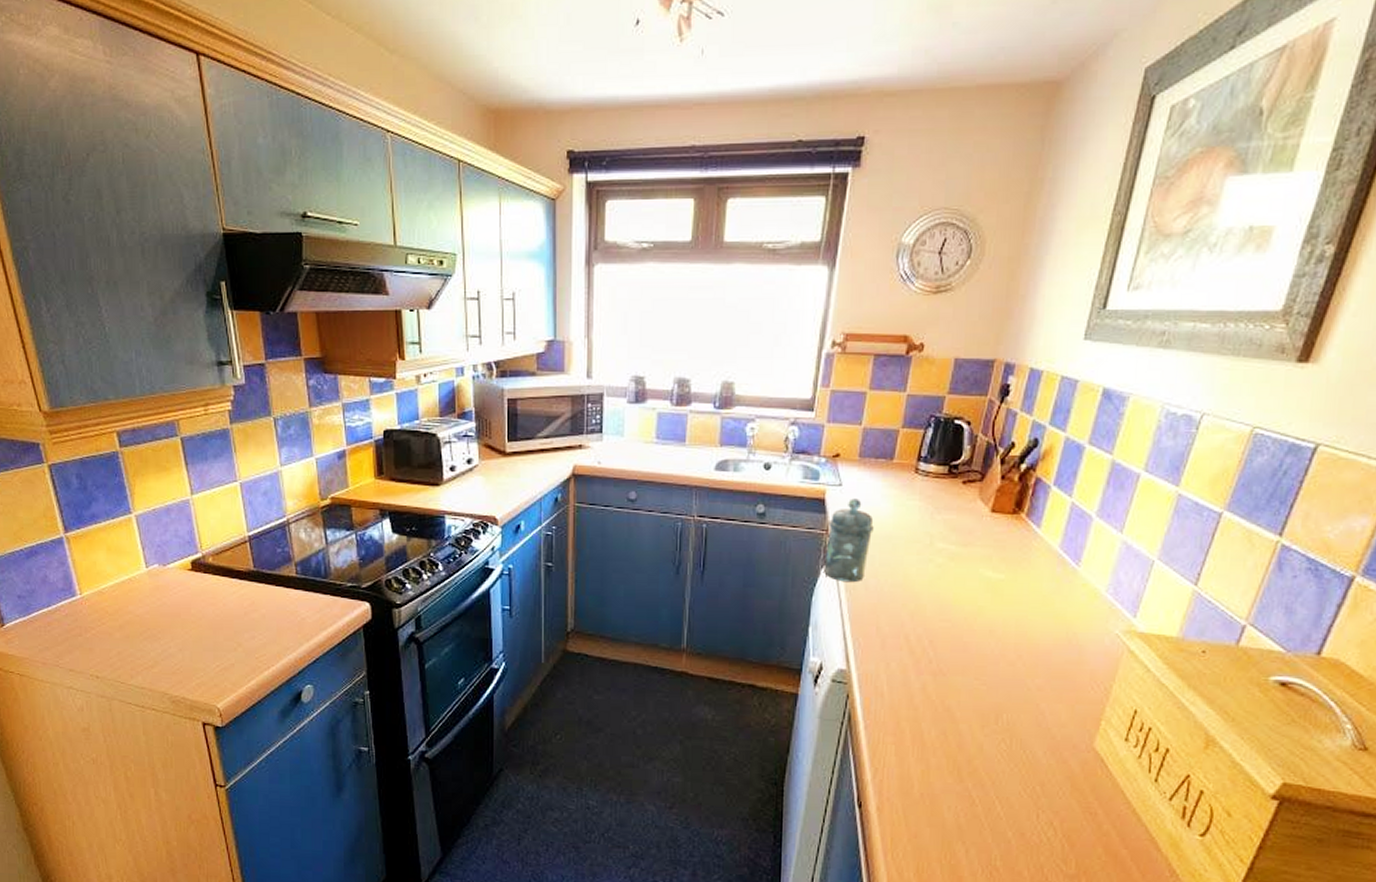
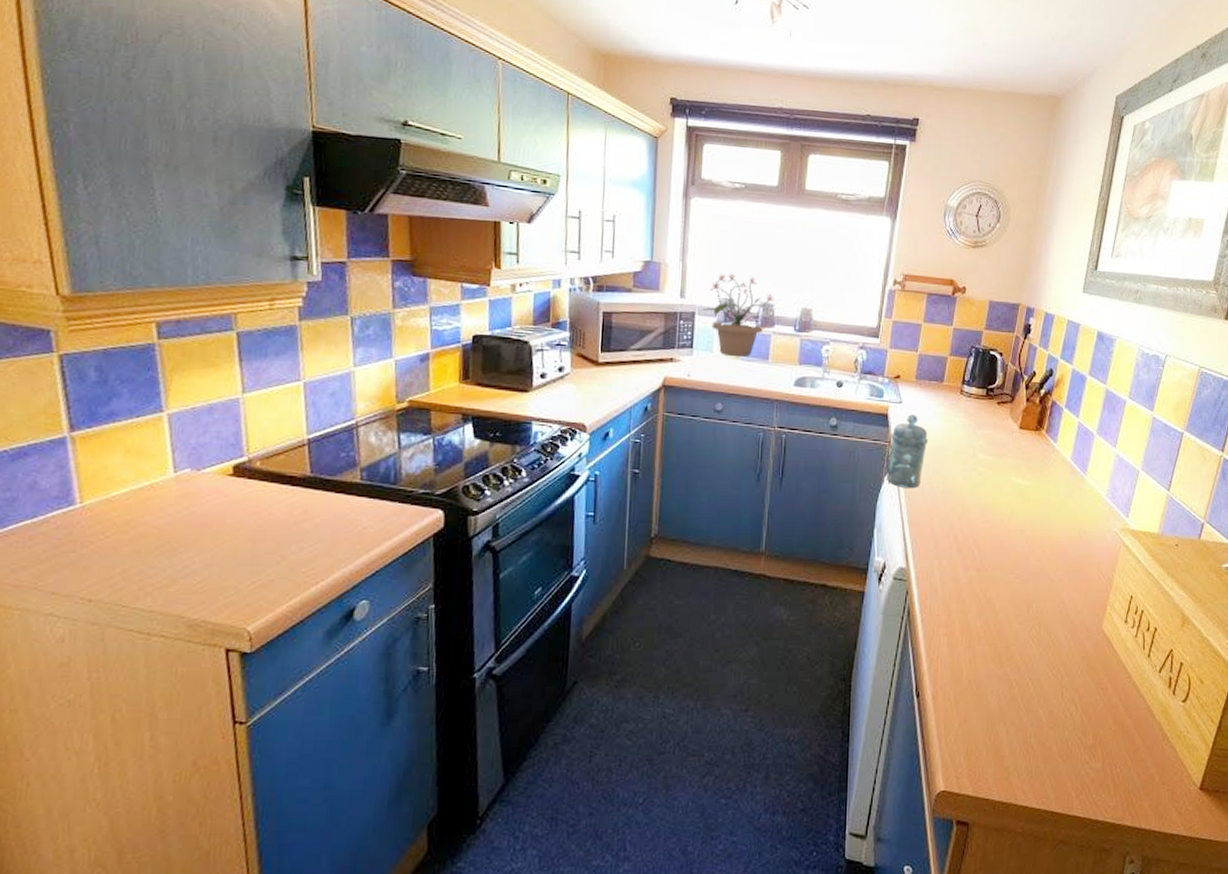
potted plant: none [609,347,690,439] -> present [700,273,774,356]

